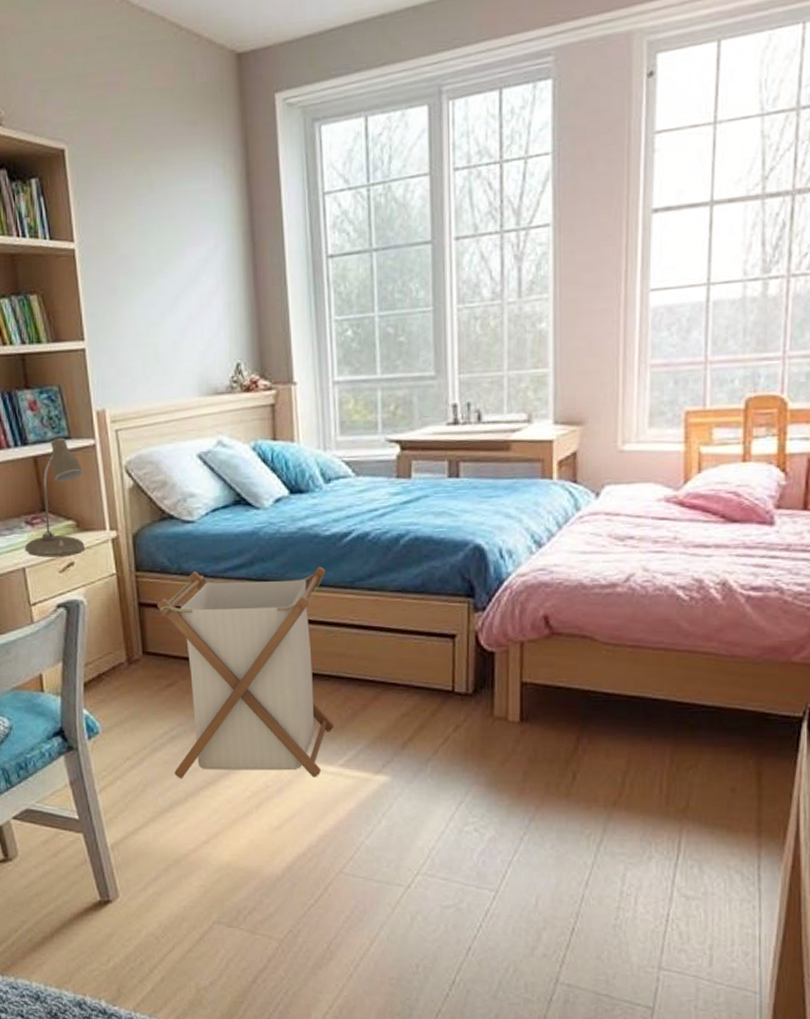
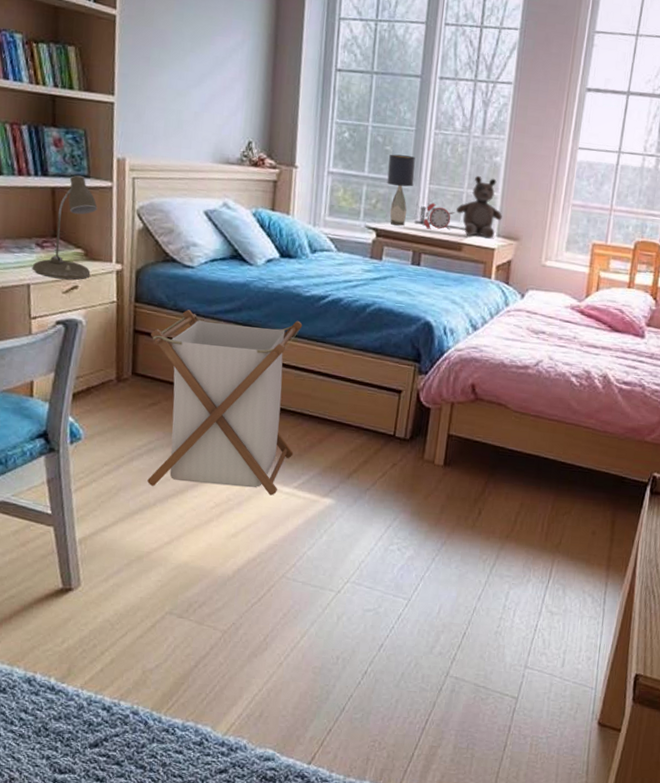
table lamp: none [405,343,439,433] -> present [387,154,415,226]
alarm clock: none [451,396,496,430] -> present [419,202,455,231]
stuffed animal: none [497,351,558,429] -> present [456,175,502,239]

